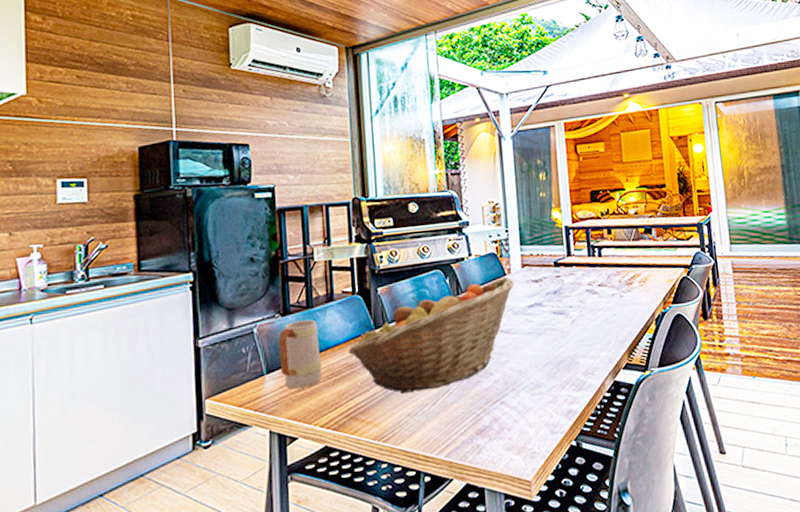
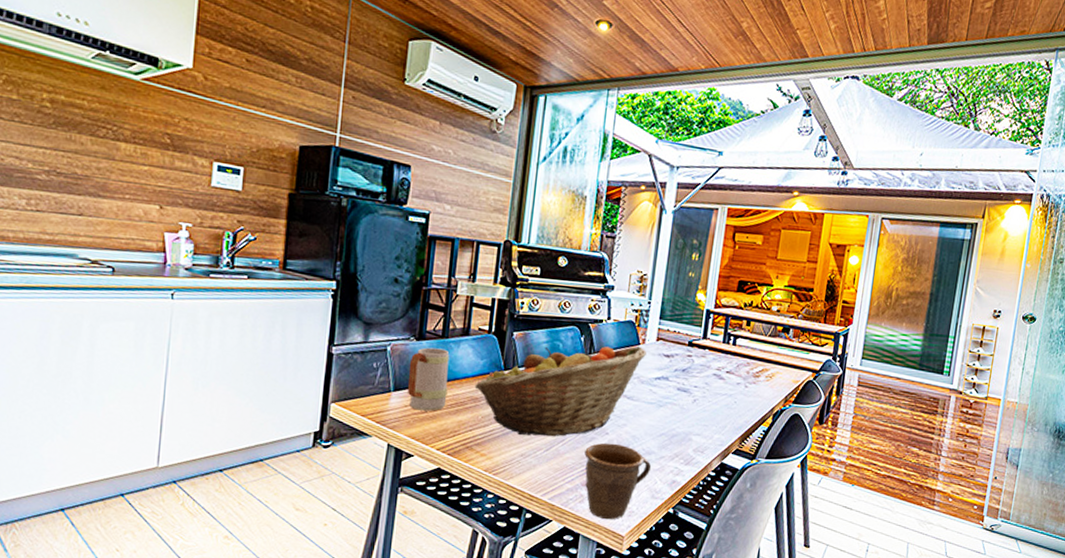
mug: none [472,382,544,467] -> present [584,442,652,520]

